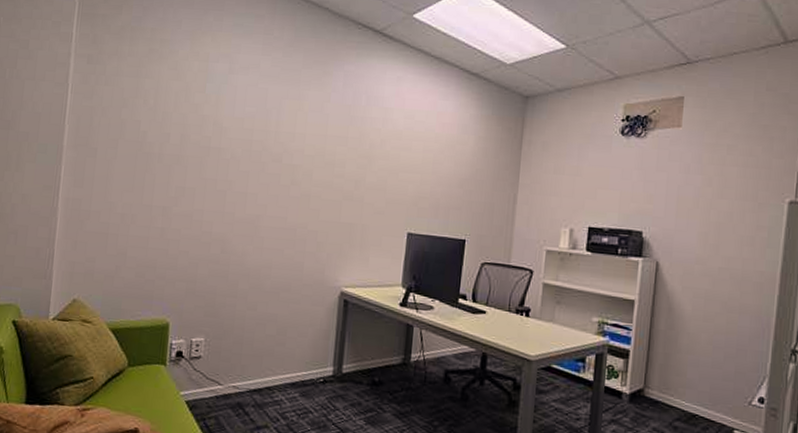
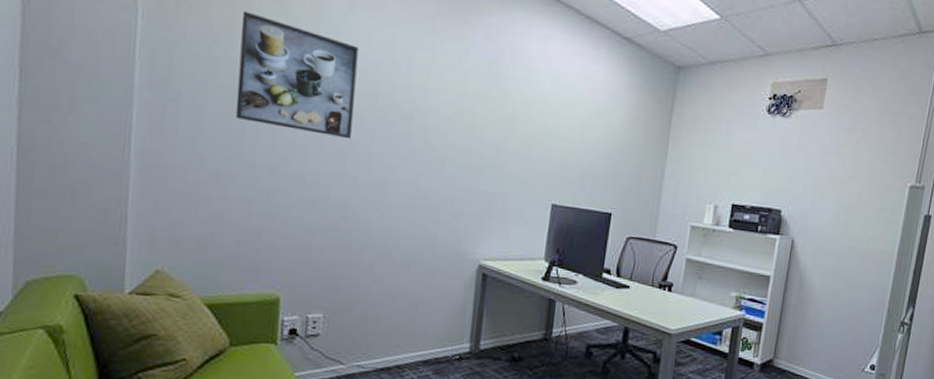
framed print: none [138,79,237,181] -> present [235,11,359,139]

